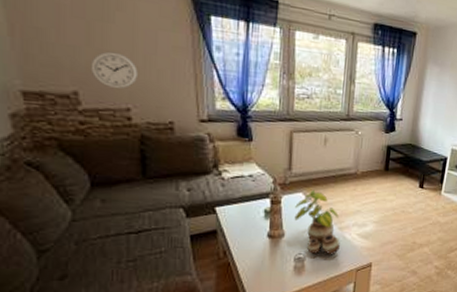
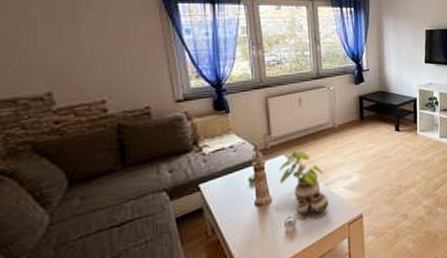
wall clock: present [90,51,138,89] -> none [63,49,111,84]

